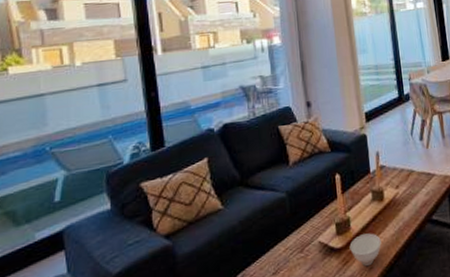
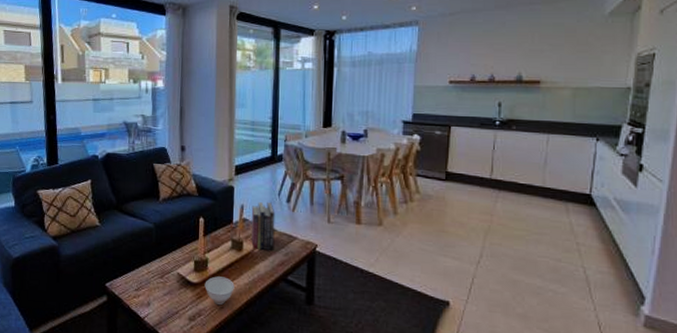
books: none [386,143,415,197] -> present [251,202,275,251]

